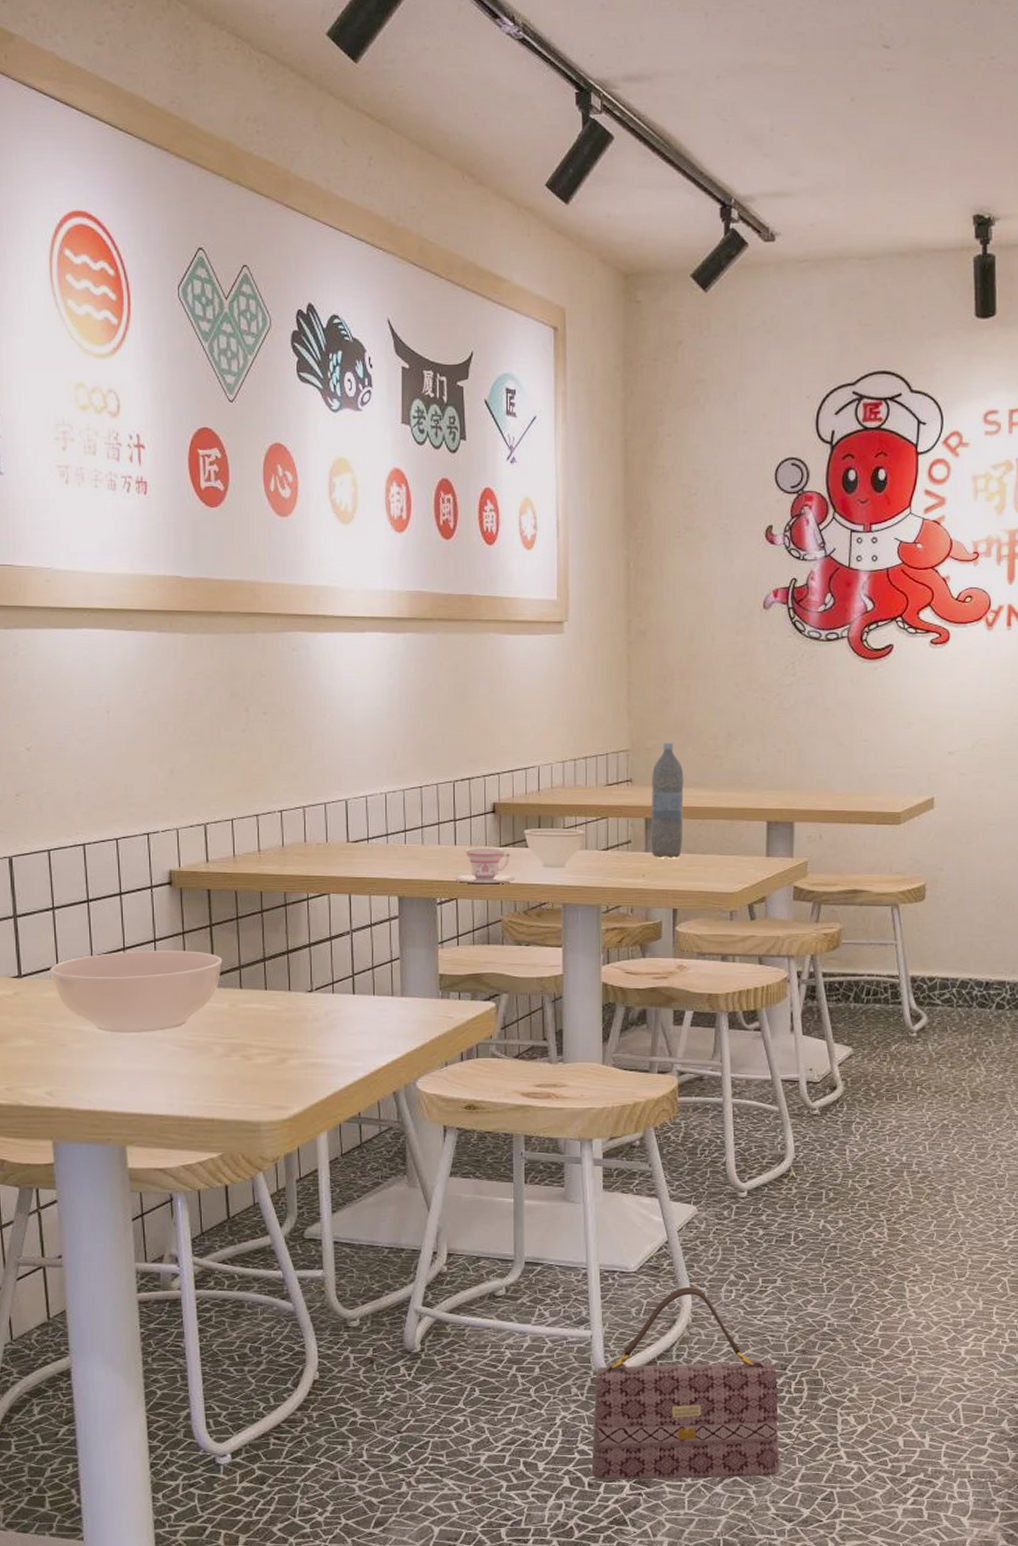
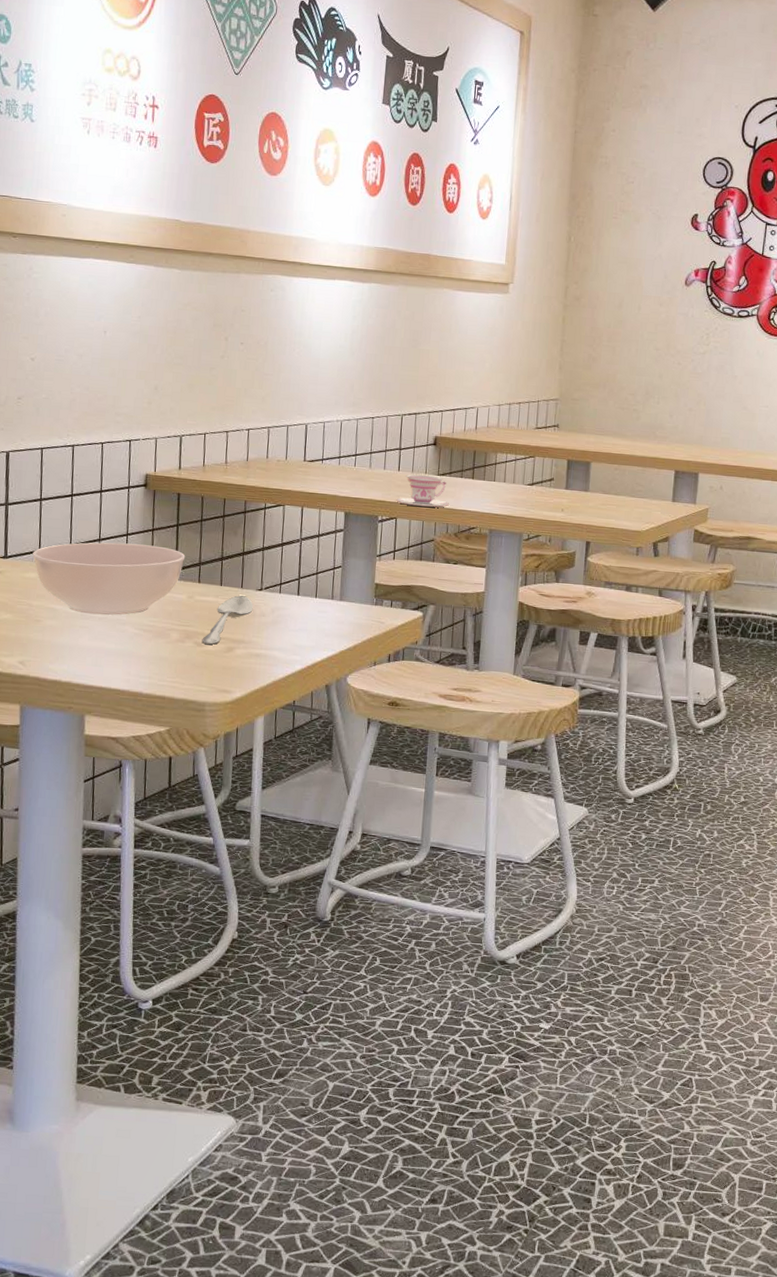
spoon: none [250,1000,304,1057] -> present [202,595,254,645]
bowl: present [524,828,585,868] -> none [460,461,514,498]
handbag: present [591,1287,780,1480] -> none [475,881,649,1060]
water bottle: present [650,742,684,859] -> none [571,395,605,497]

